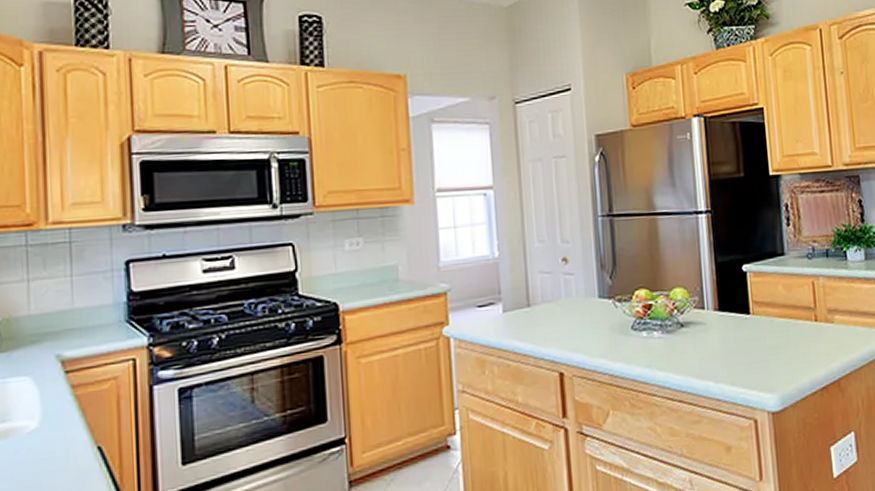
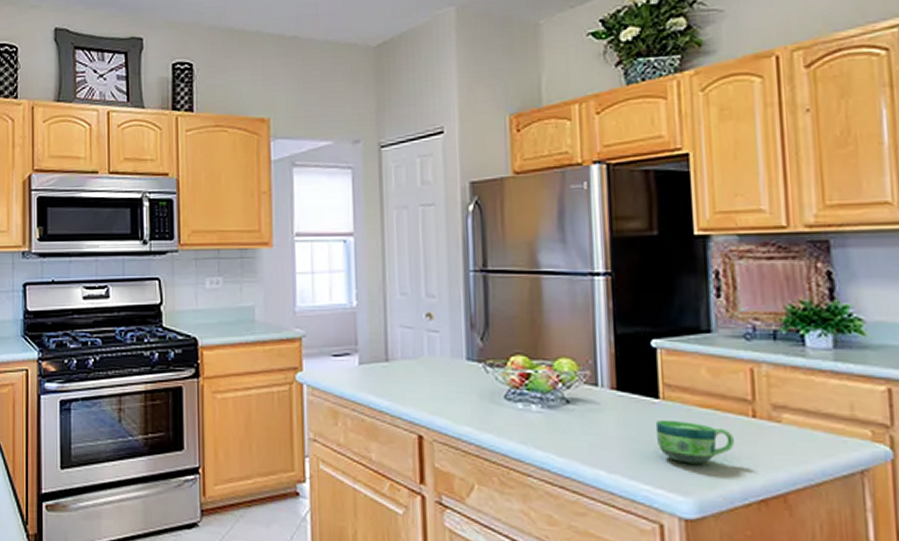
cup: none [748,331,804,366] -> present [655,419,734,464]

